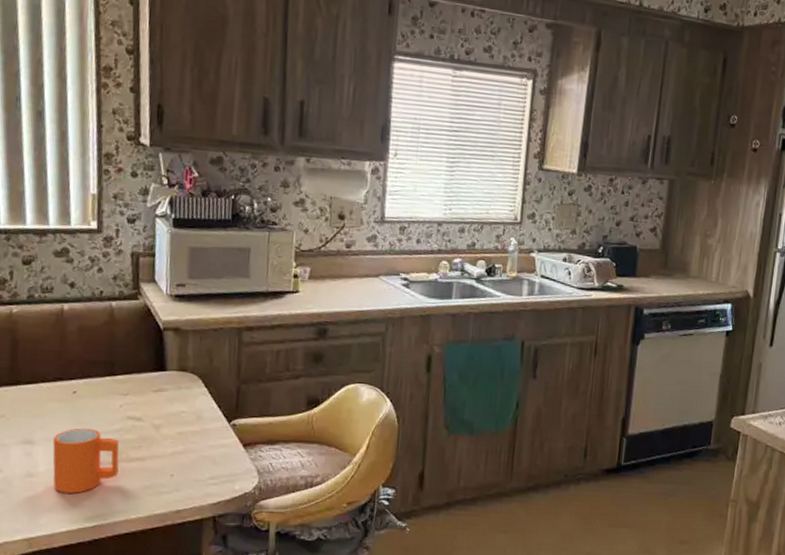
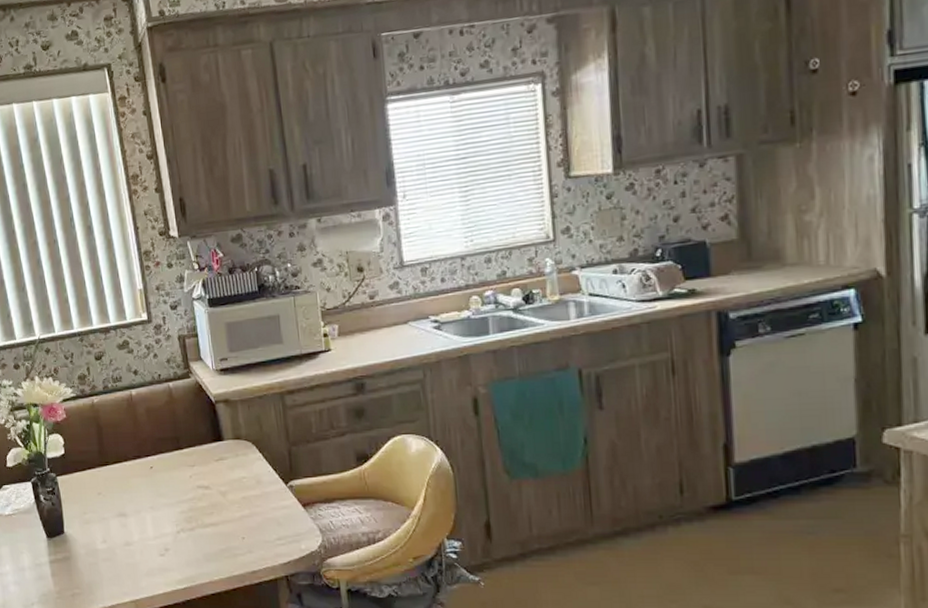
mug: present [52,427,120,493] -> none [141,499,198,559]

